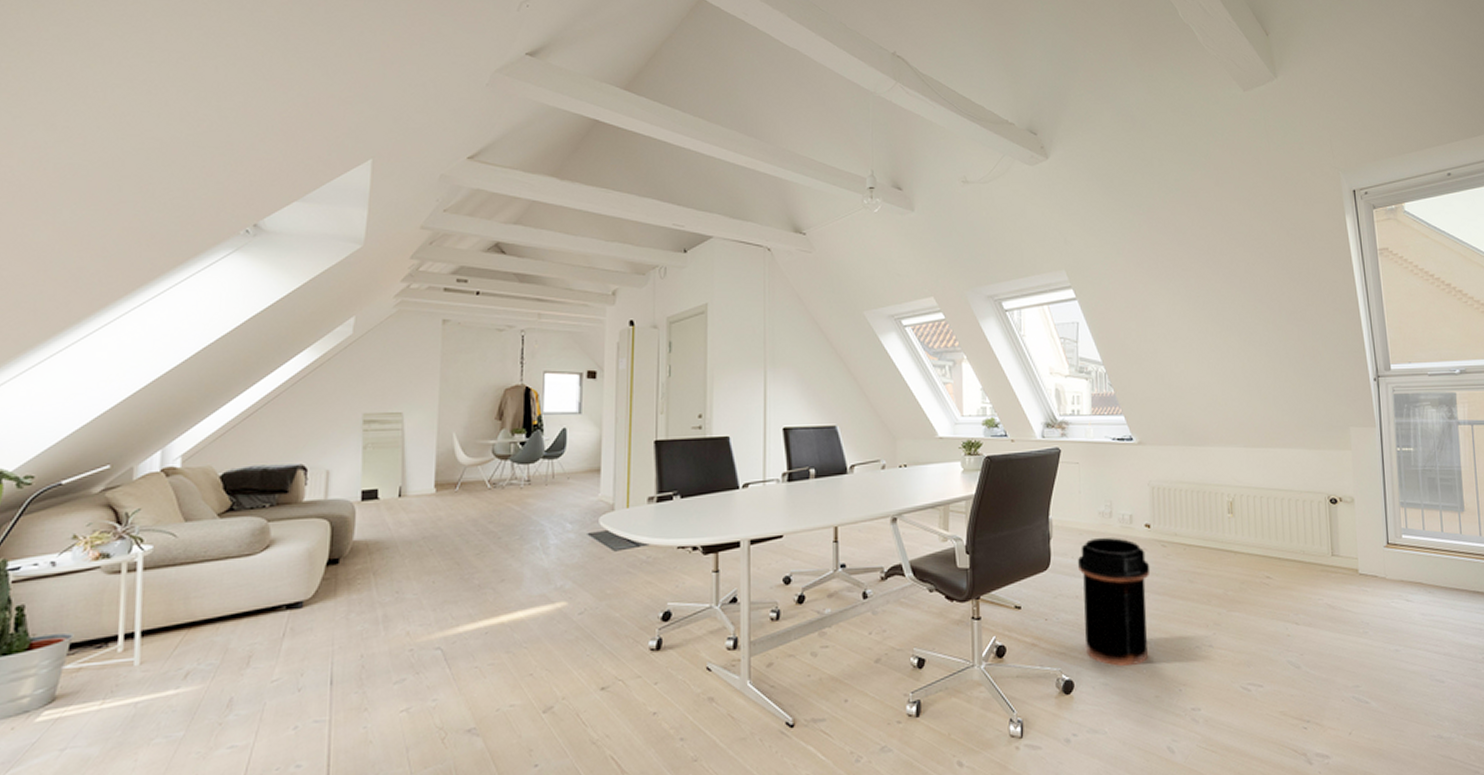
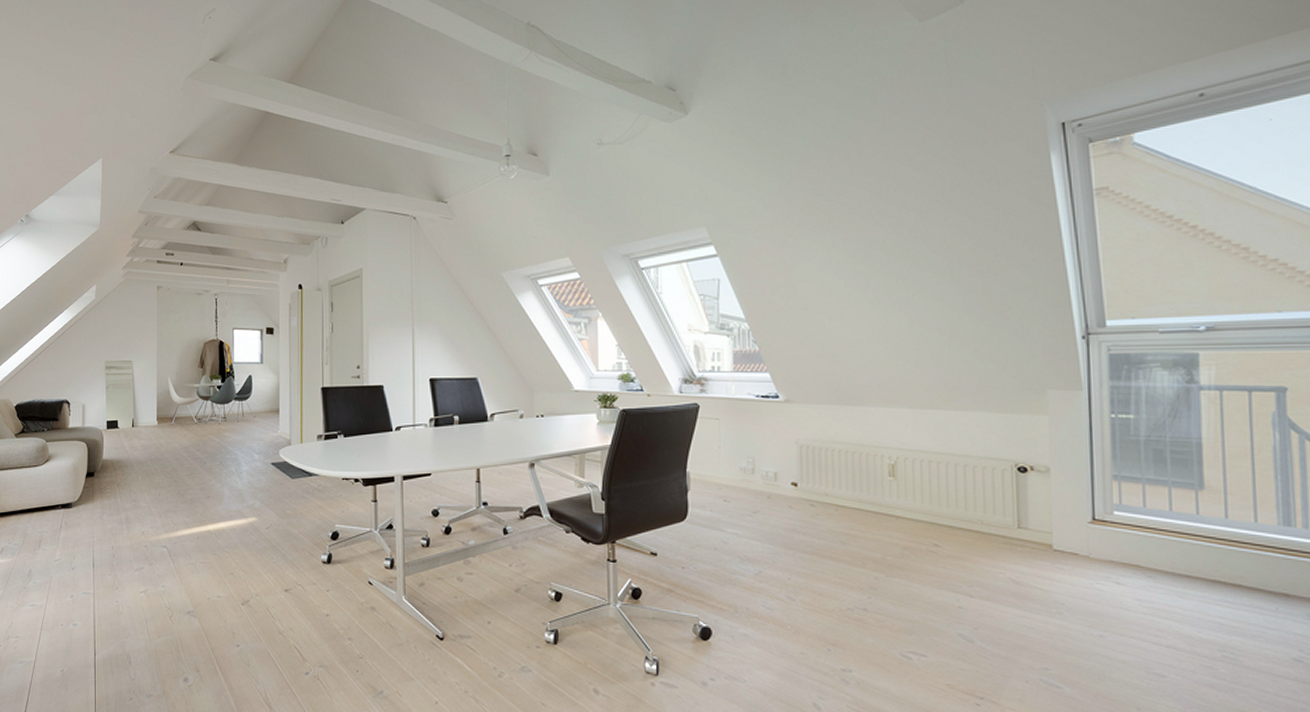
trash can: present [1078,538,1150,666] -> none [717,494,797,620]

